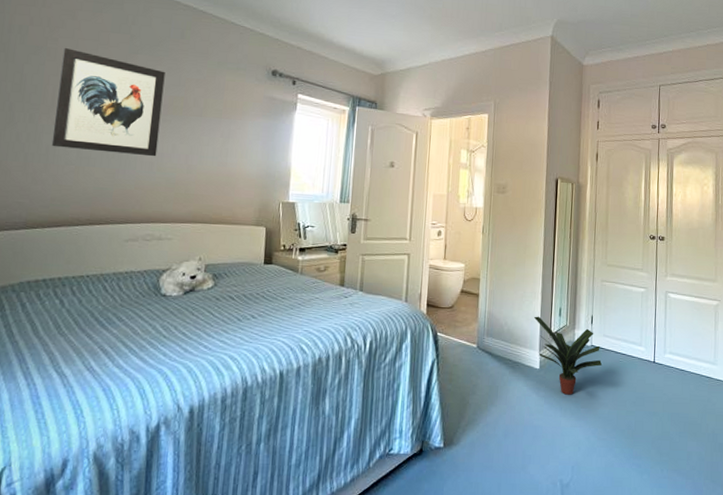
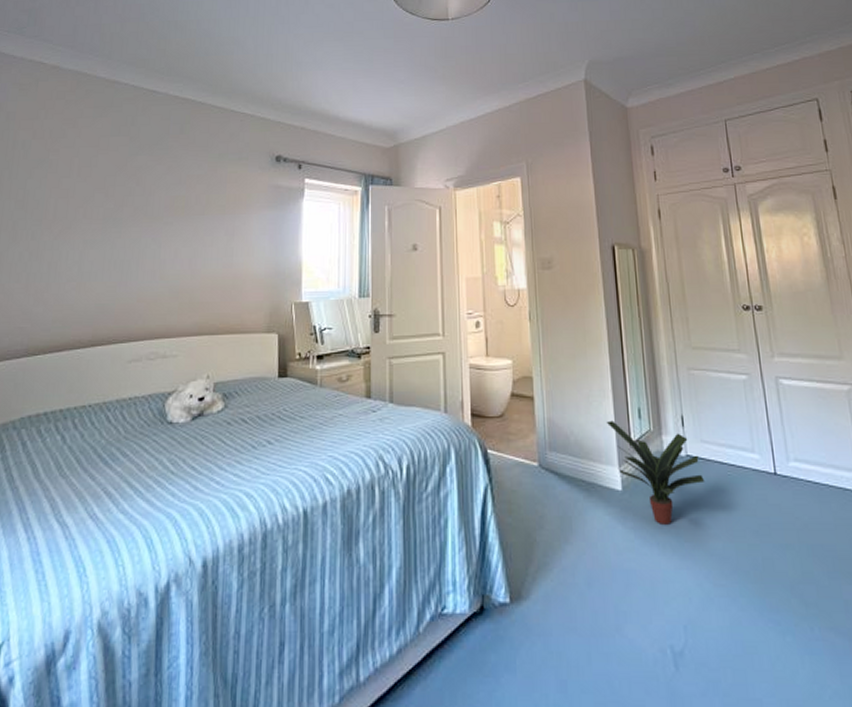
wall art: present [51,48,165,157] -> none [53,158,166,265]

